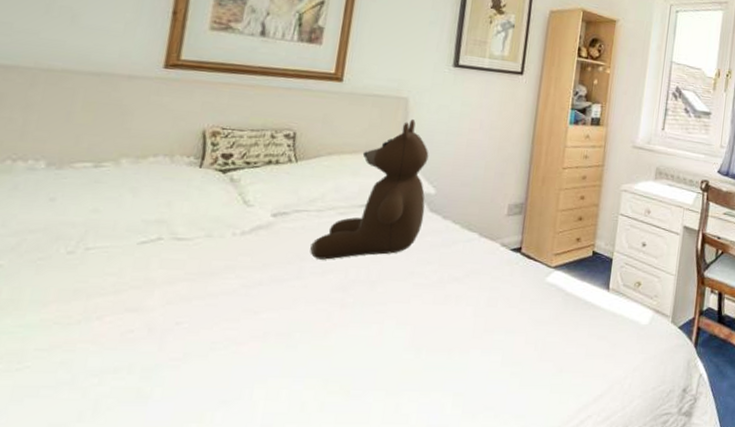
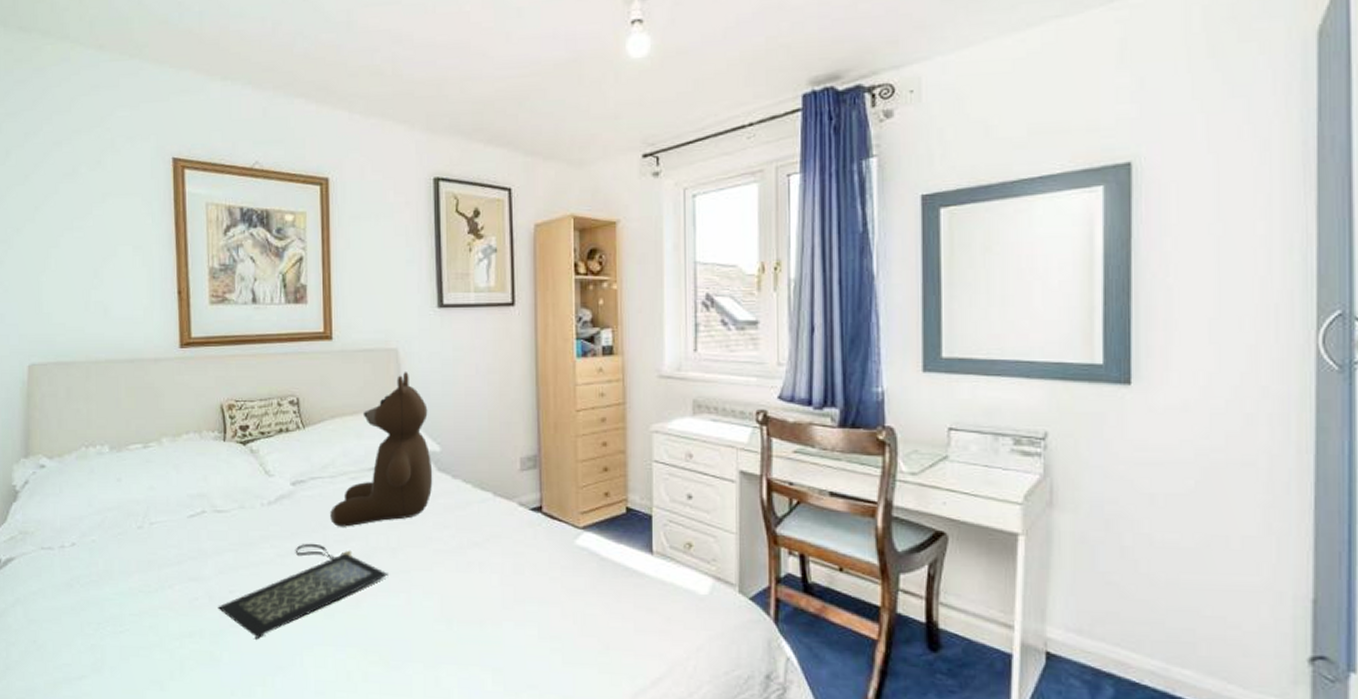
clutch bag: none [157,274,364,373] -> present [218,543,389,640]

